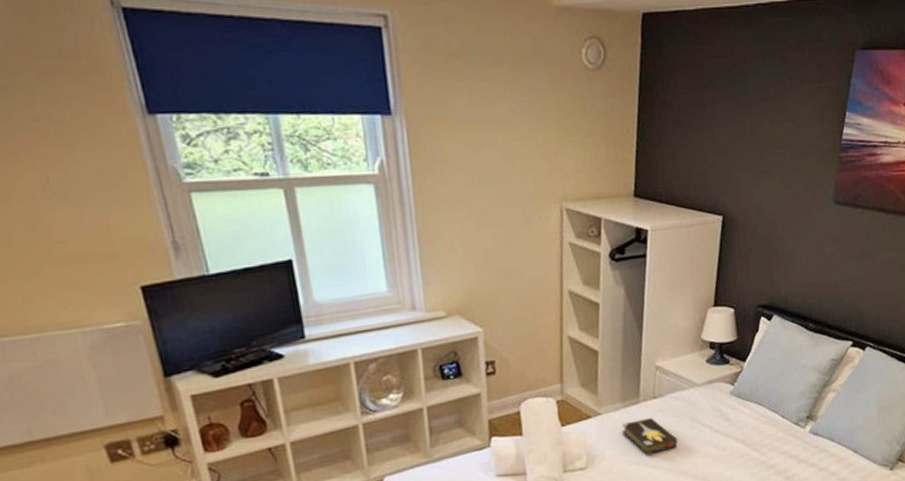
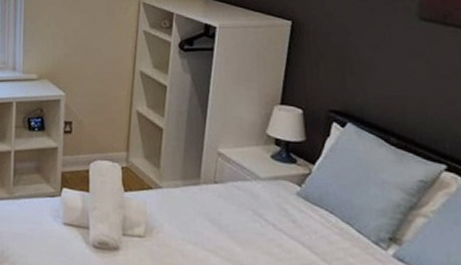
hardback book: present [621,418,678,456] -> none [180,200,237,239]

